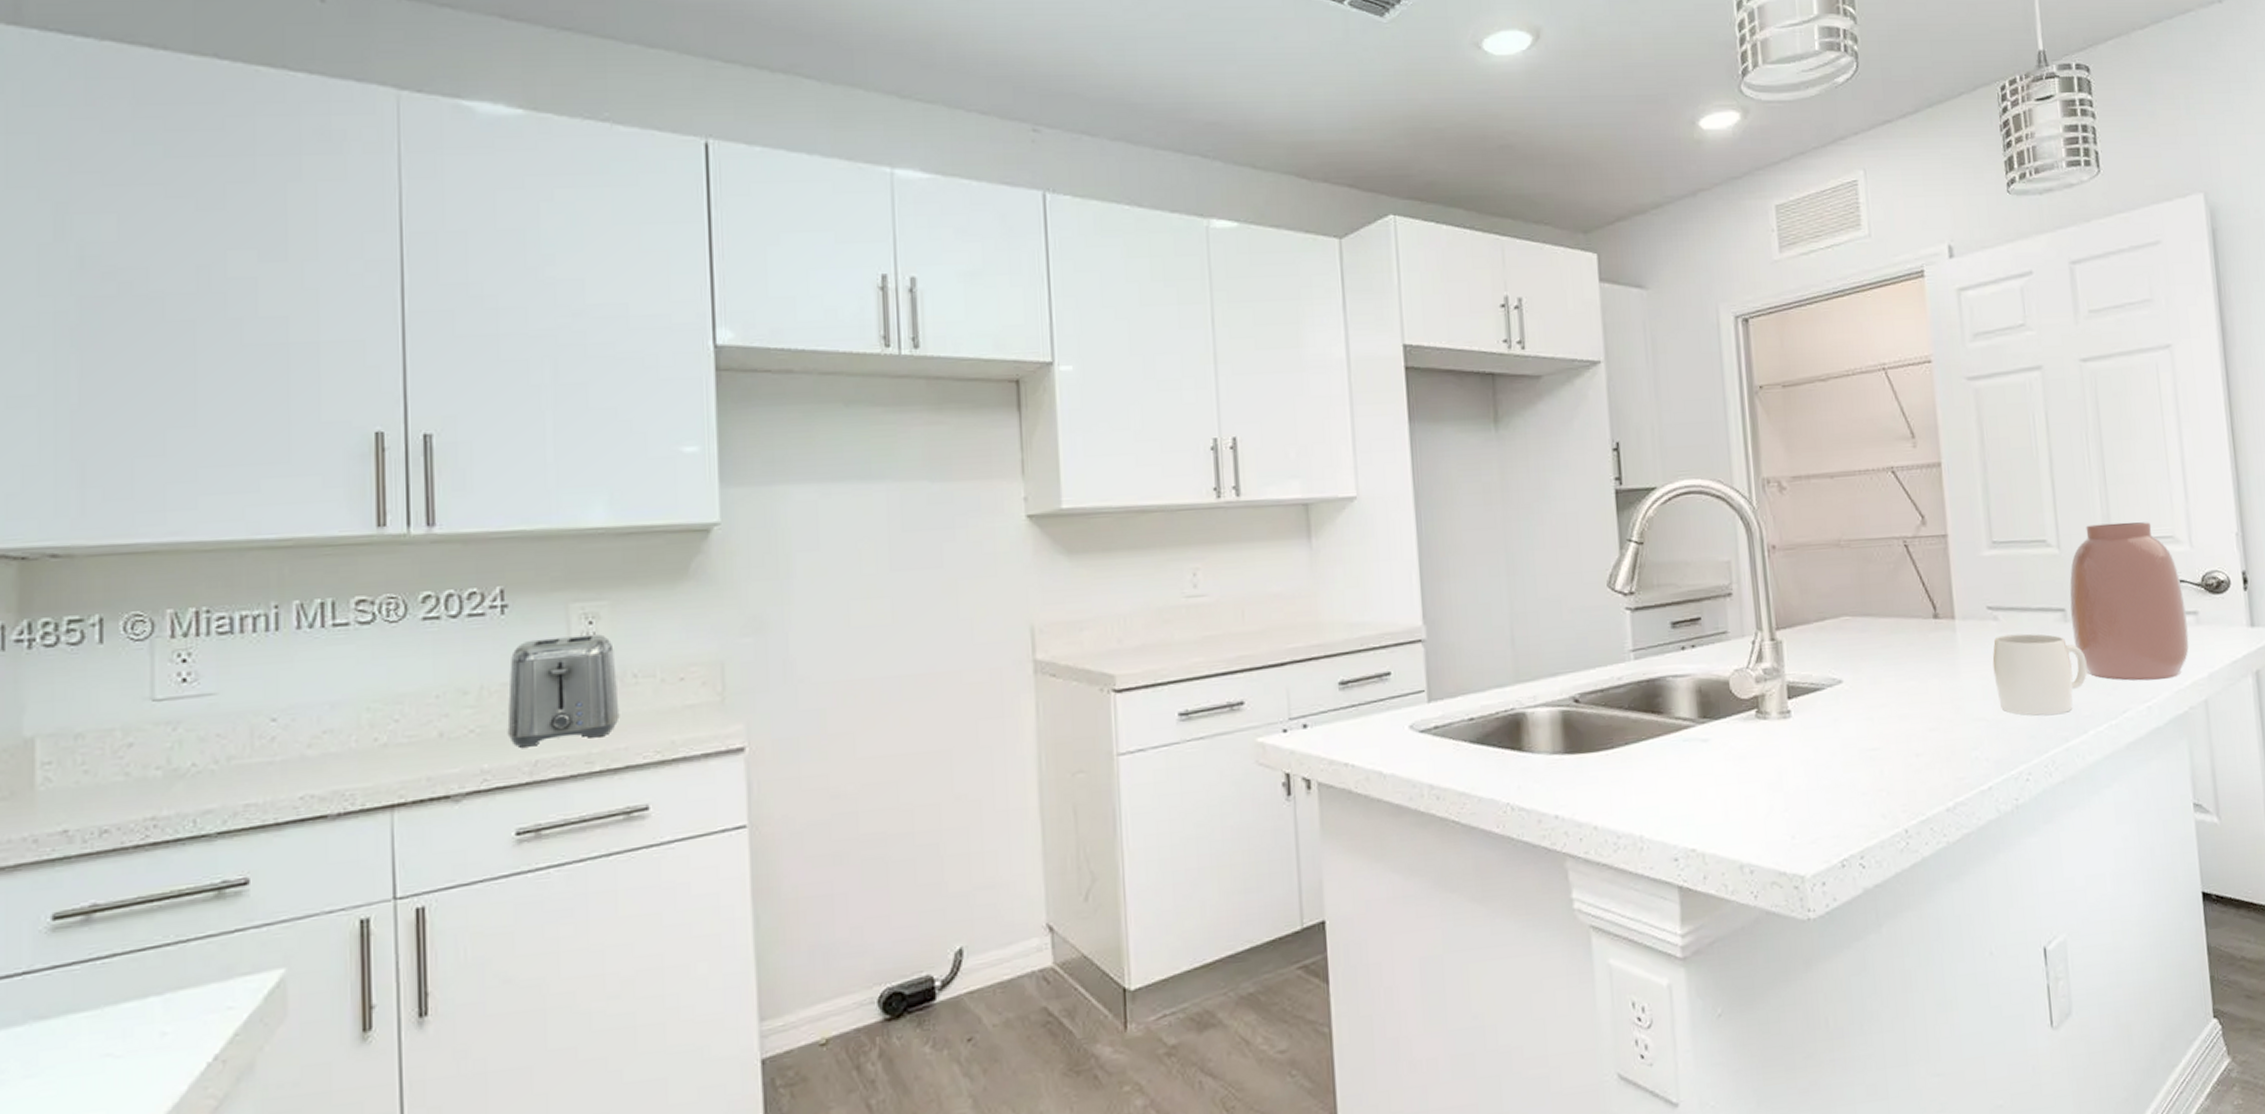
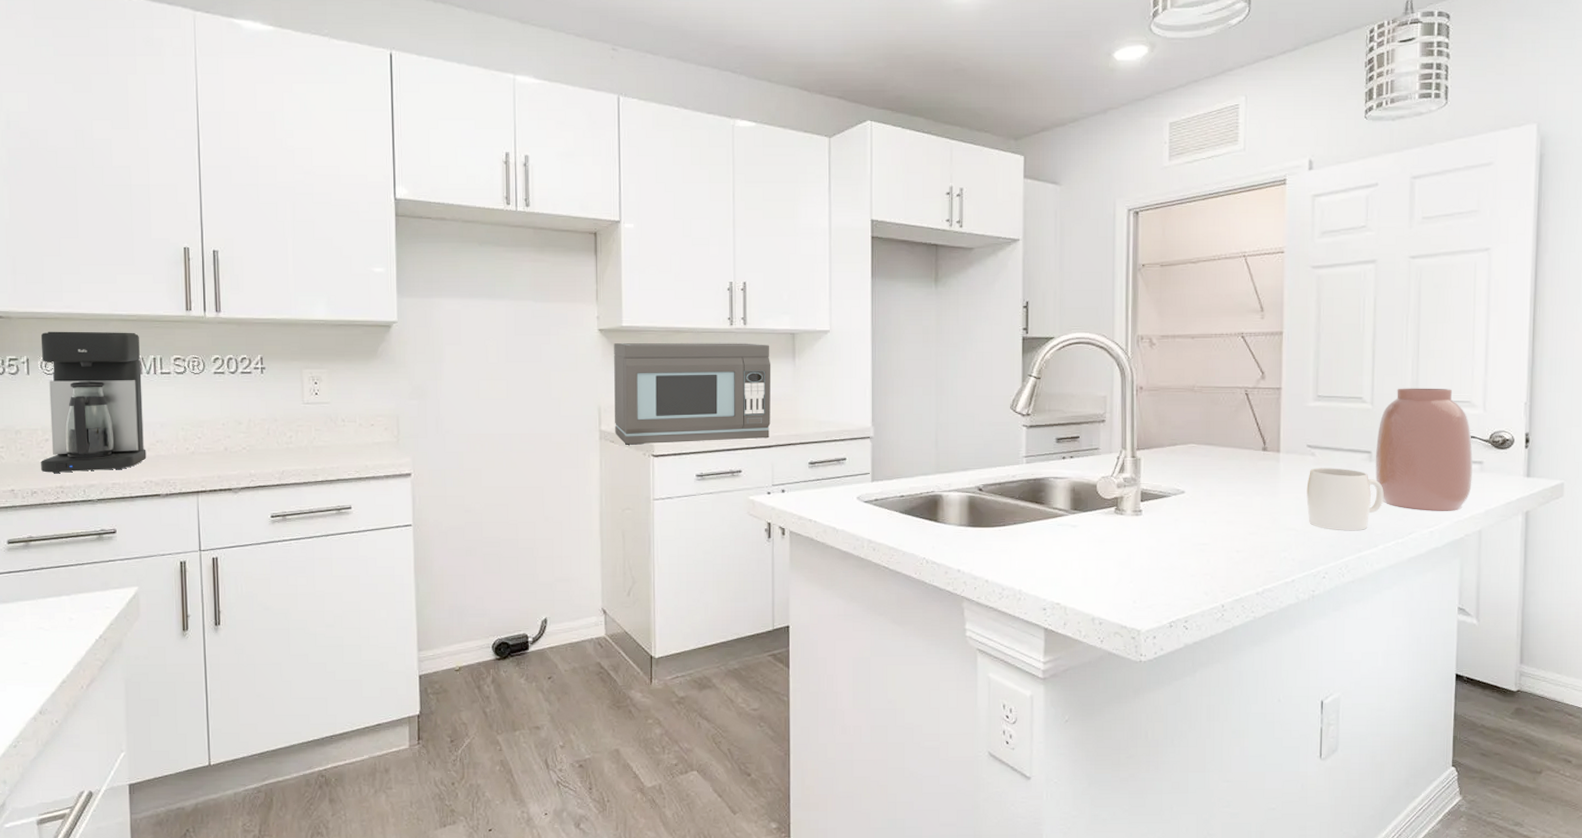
coffee maker: none [118,565,305,798] -> present [40,331,147,473]
toaster: present [507,634,620,748] -> none [265,391,334,461]
microwave: none [1050,521,1282,678] -> present [614,343,771,445]

